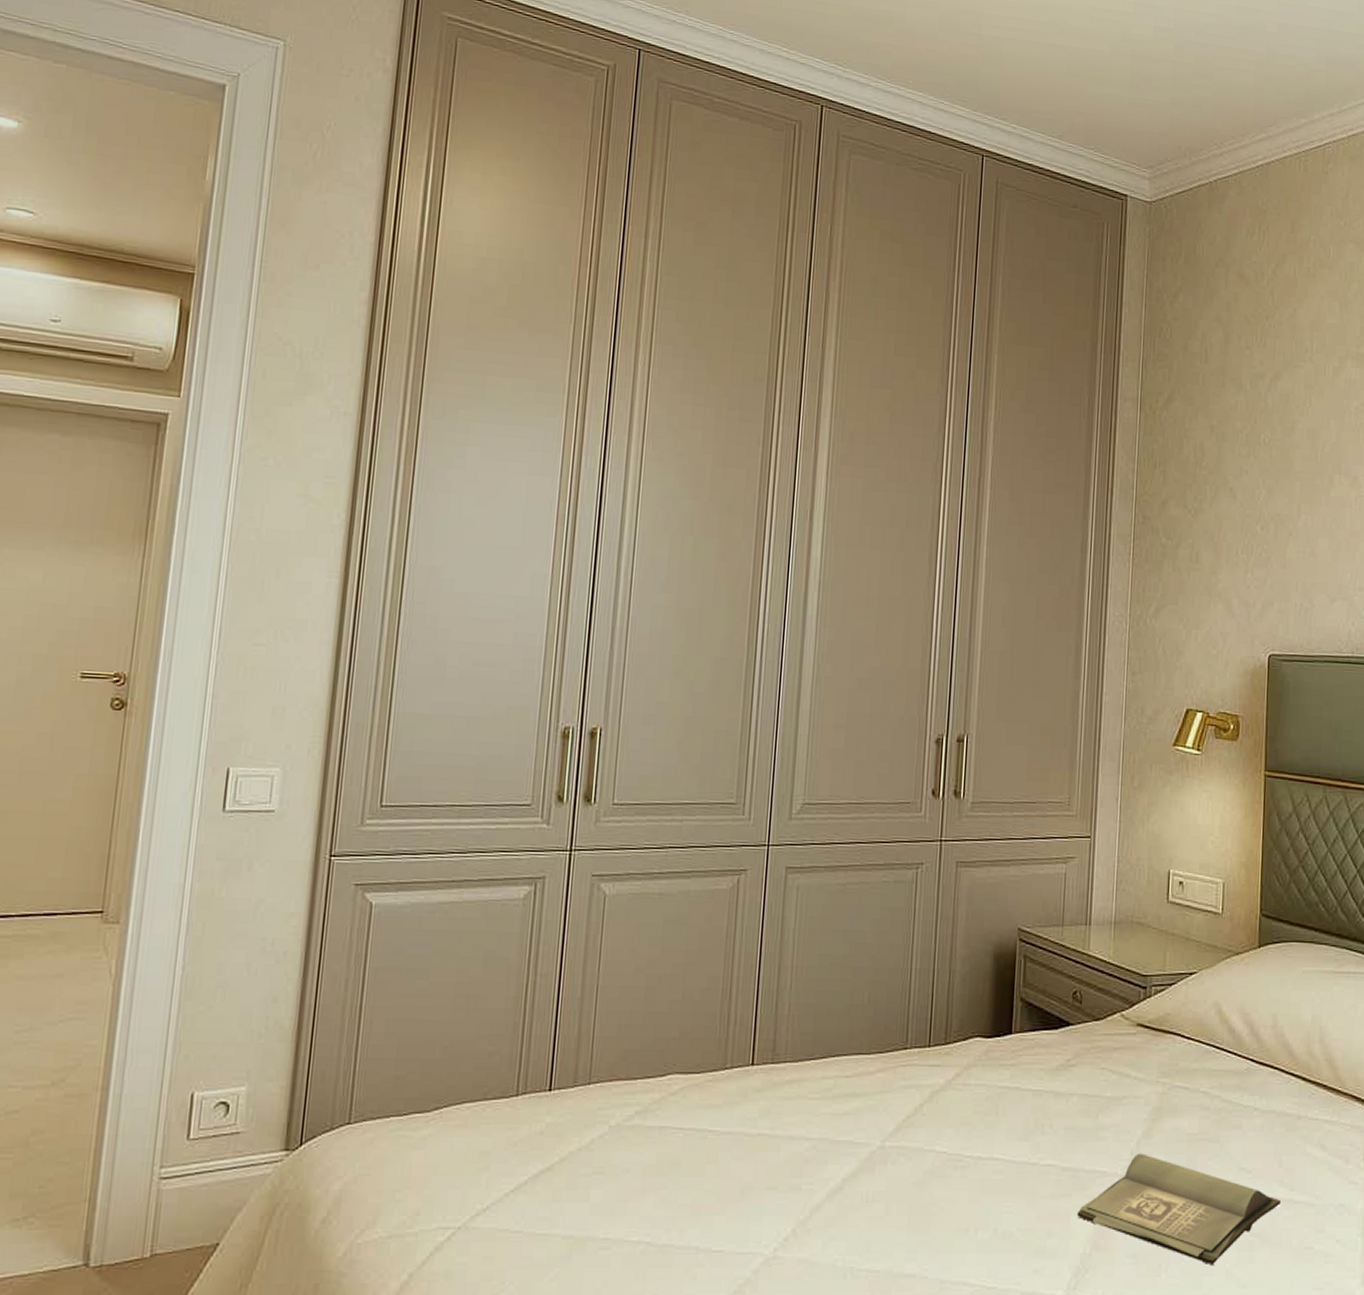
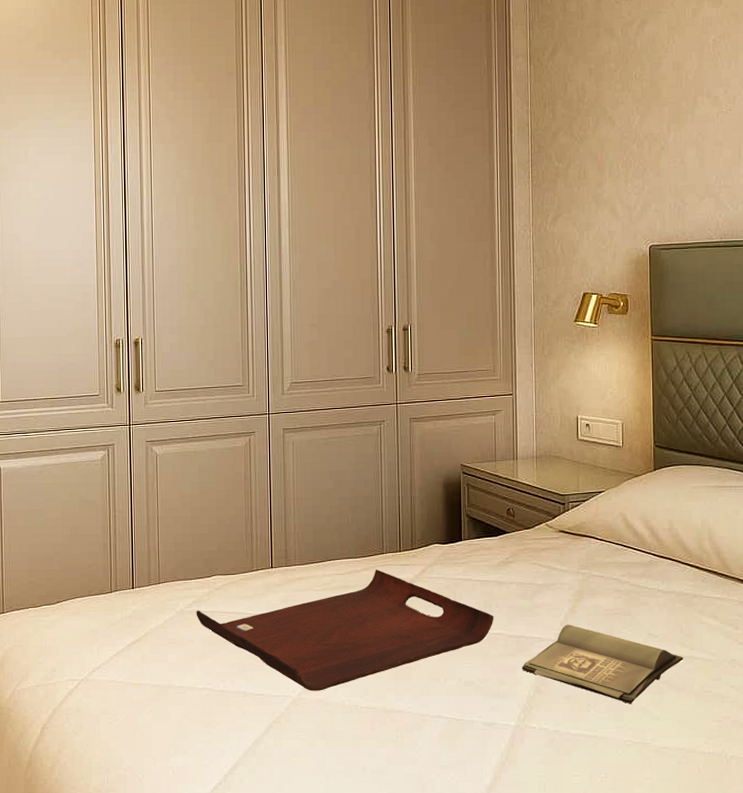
serving tray: none [638,1071,1046,1246] -> present [196,569,494,691]

